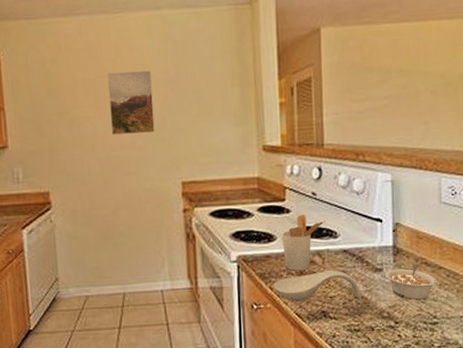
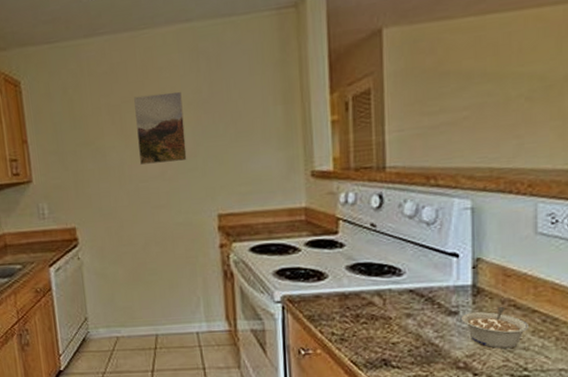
spoon rest: present [274,270,361,302] -> none [324,313,431,348]
utensil holder: present [281,215,326,271] -> none [333,249,388,313]

